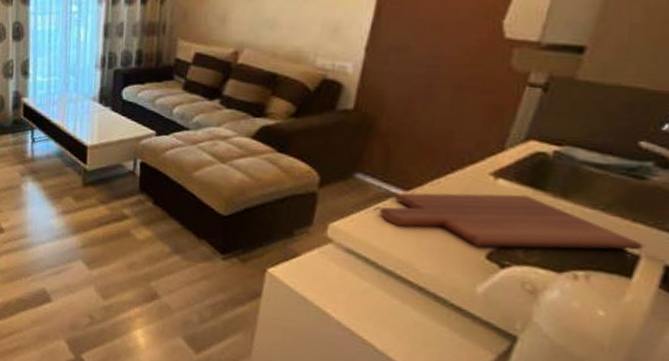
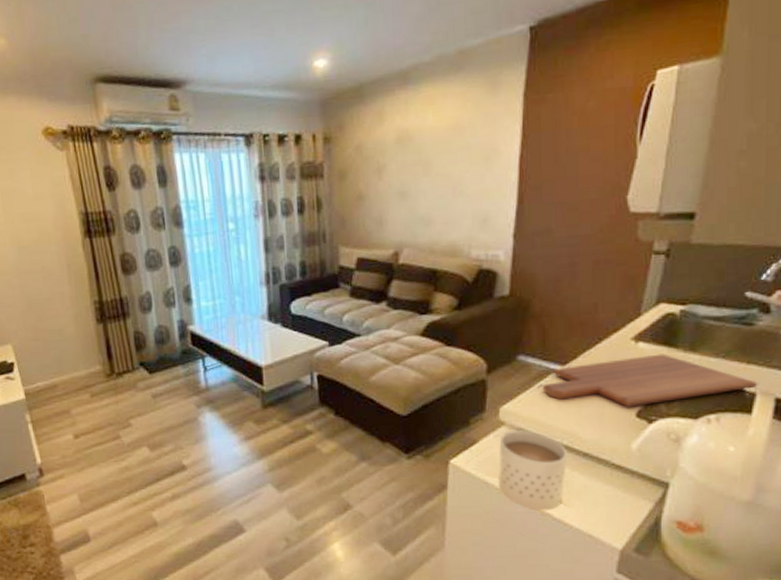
mug: none [316,248,401,341] -> present [497,429,568,511]

